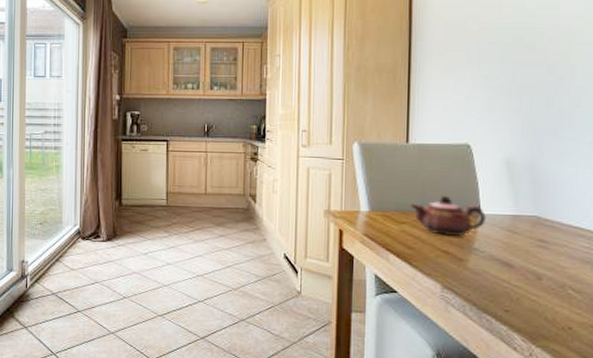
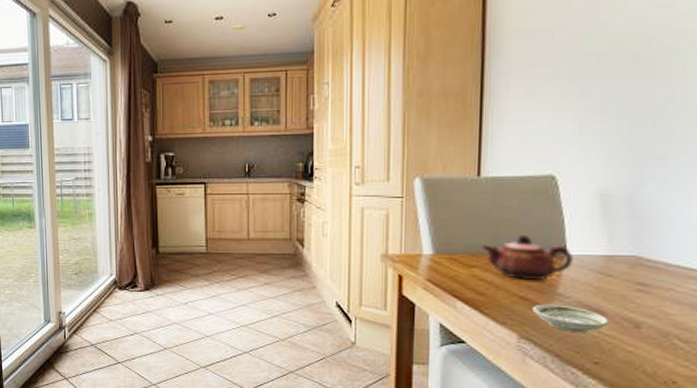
saucer: none [453,257,517,284] -> present [532,304,610,333]

